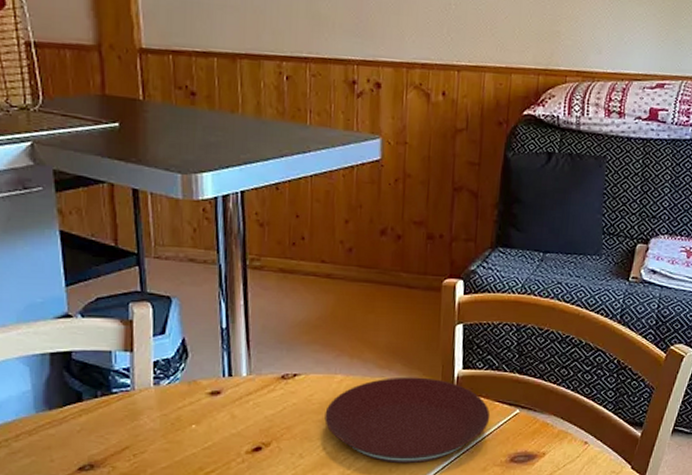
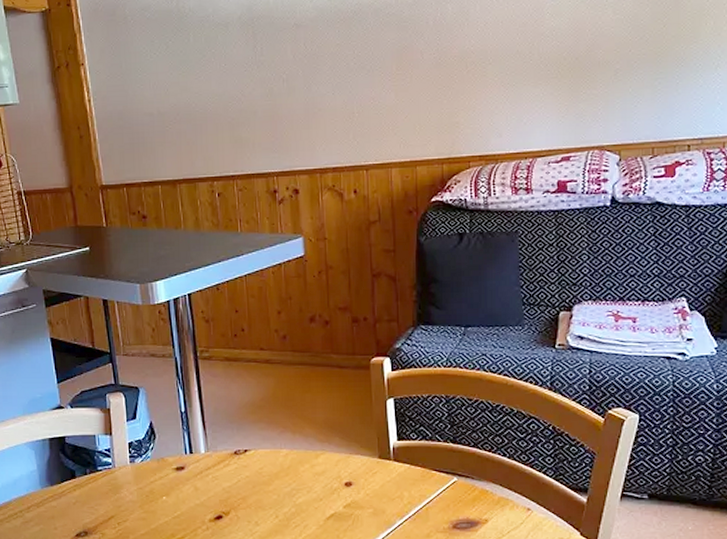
plate: present [324,376,491,464] -> none [275,449,429,531]

